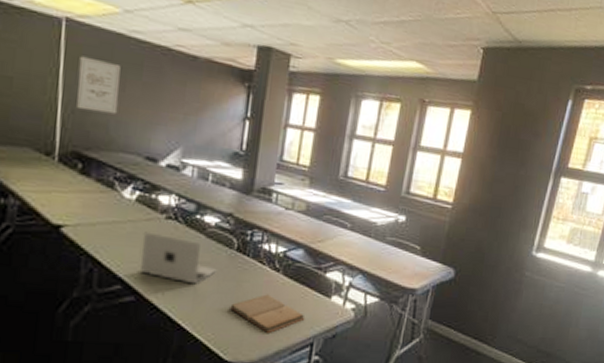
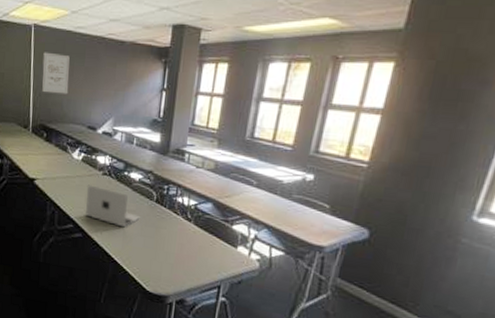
book: present [230,294,305,333] -> none [151,240,214,273]

